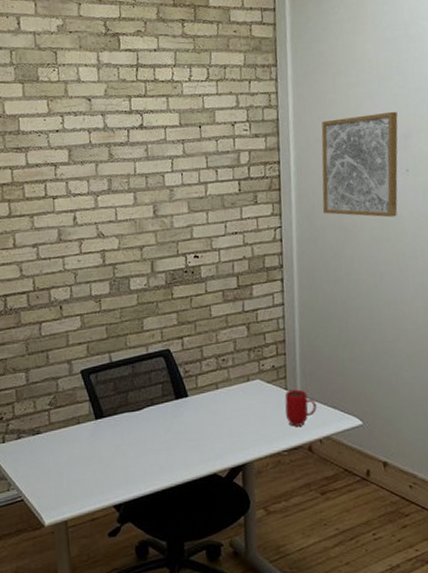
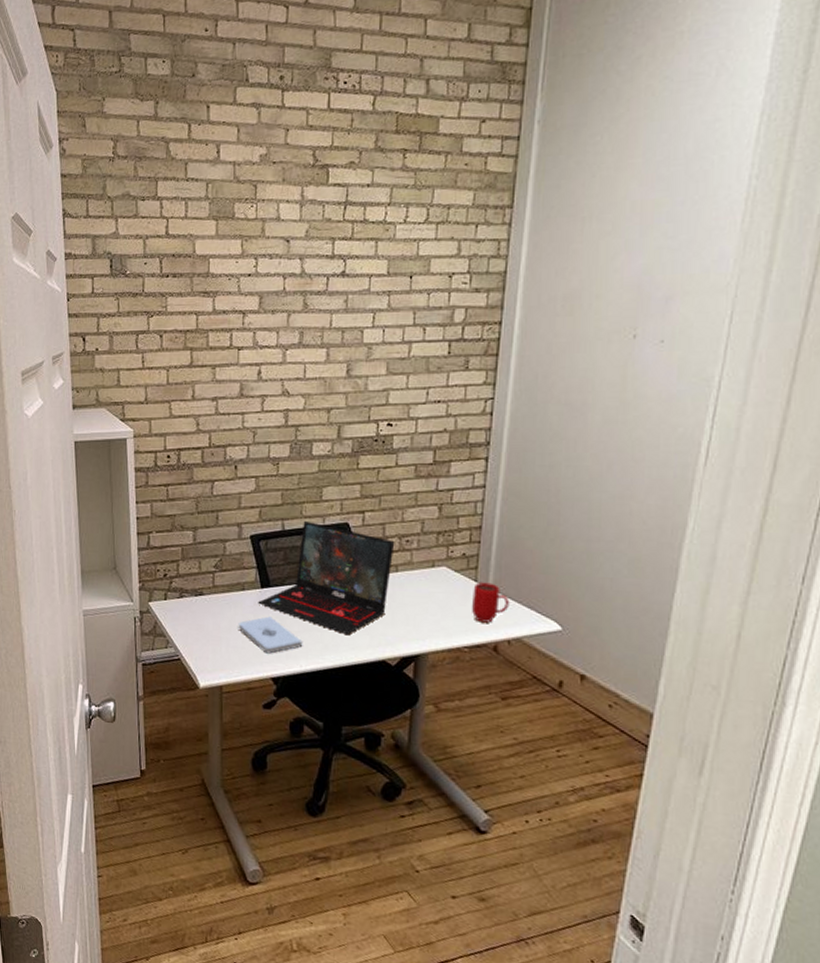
notepad: none [77,446,140,483] -> present [238,616,303,654]
laptop: none [93,351,213,455] -> present [258,520,395,636]
wall art: present [321,111,398,218] -> none [546,267,659,396]

